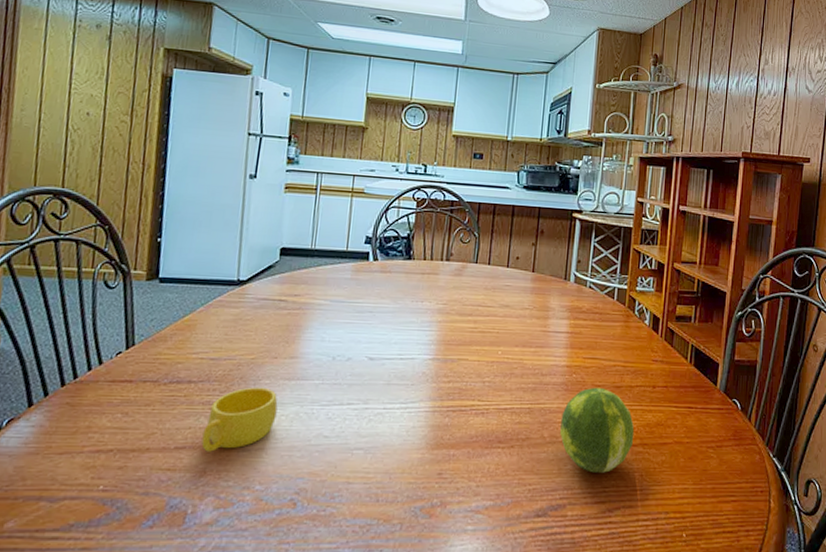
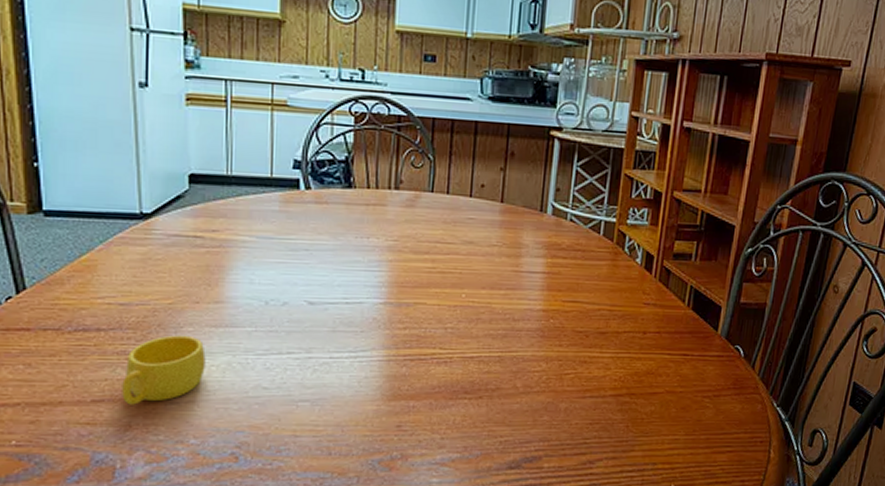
fruit: present [560,387,635,473] -> none [535,333,621,424]

